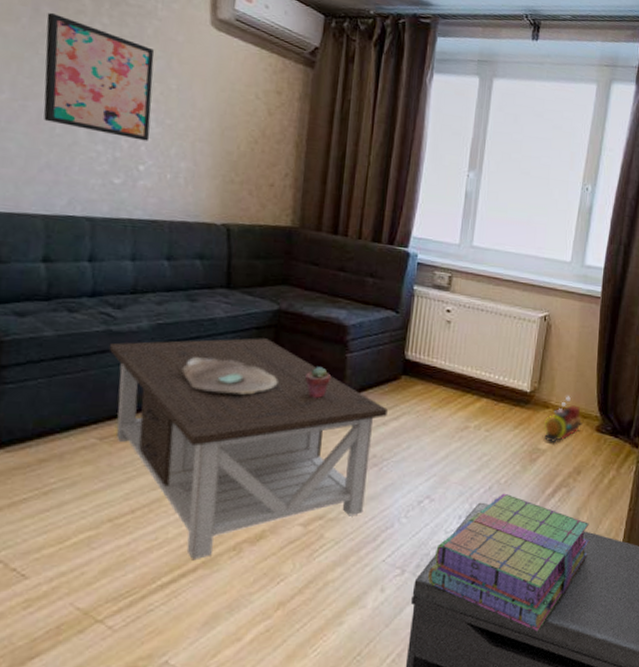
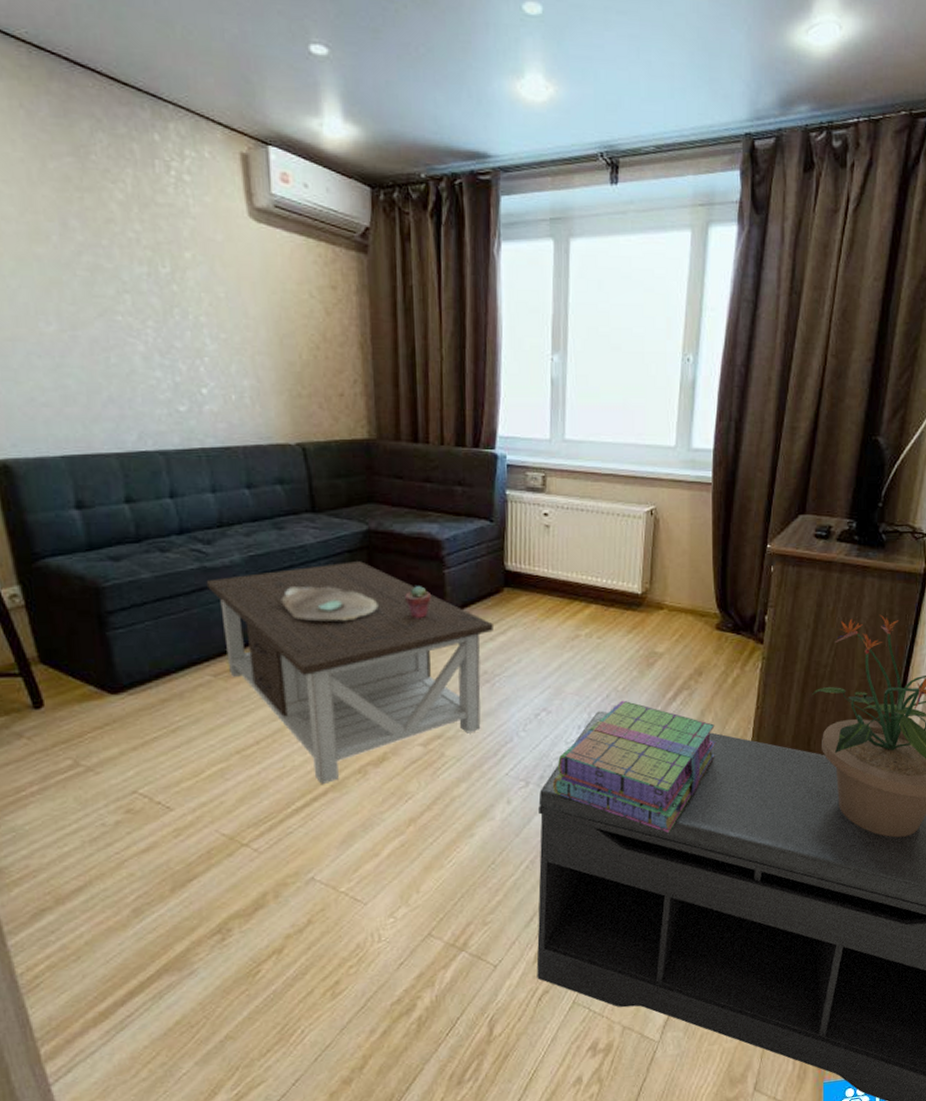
wall art: present [43,12,155,141] -> none [76,225,207,361]
toy train: present [543,396,583,442] -> none [659,594,701,645]

